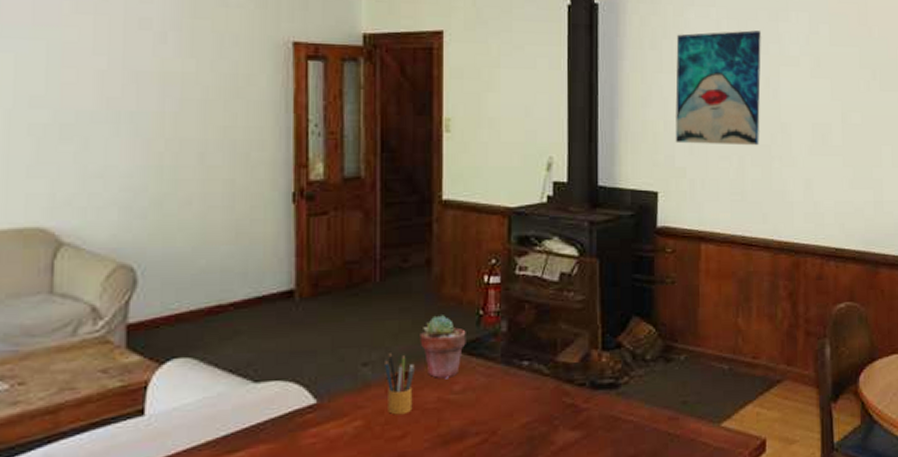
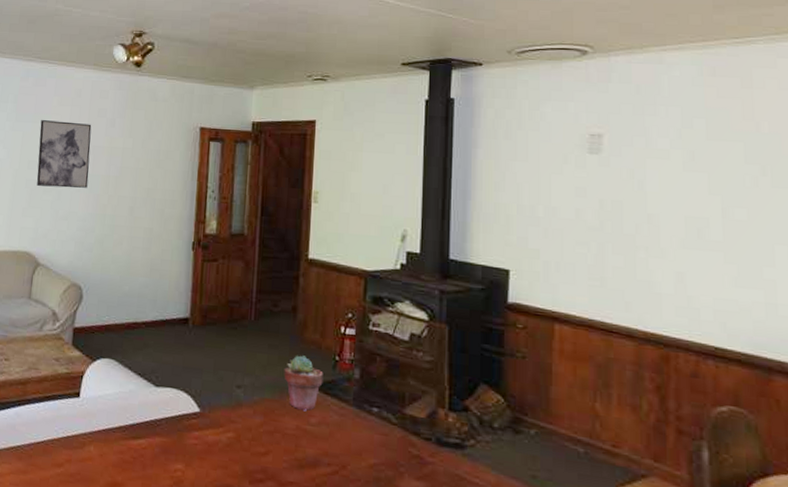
wall art: none [44,35,132,132] -> present [36,120,92,188]
pencil box: present [385,353,415,415] -> none [254,381,279,435]
wall art: present [675,30,761,146] -> none [528,123,625,235]

